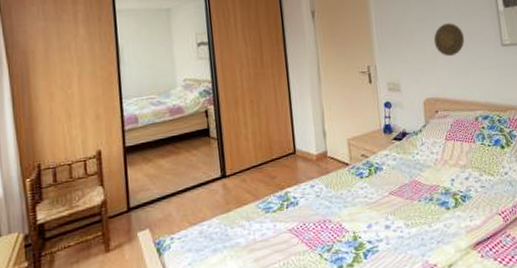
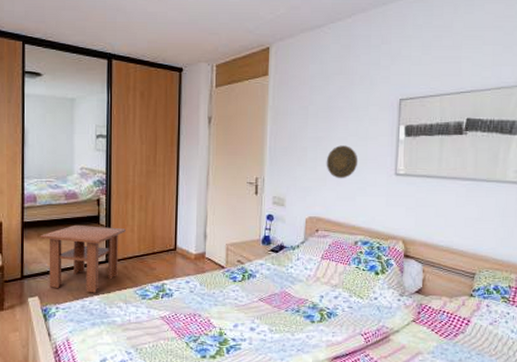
coffee table: none [145,138,240,217] -> present [40,224,127,293]

